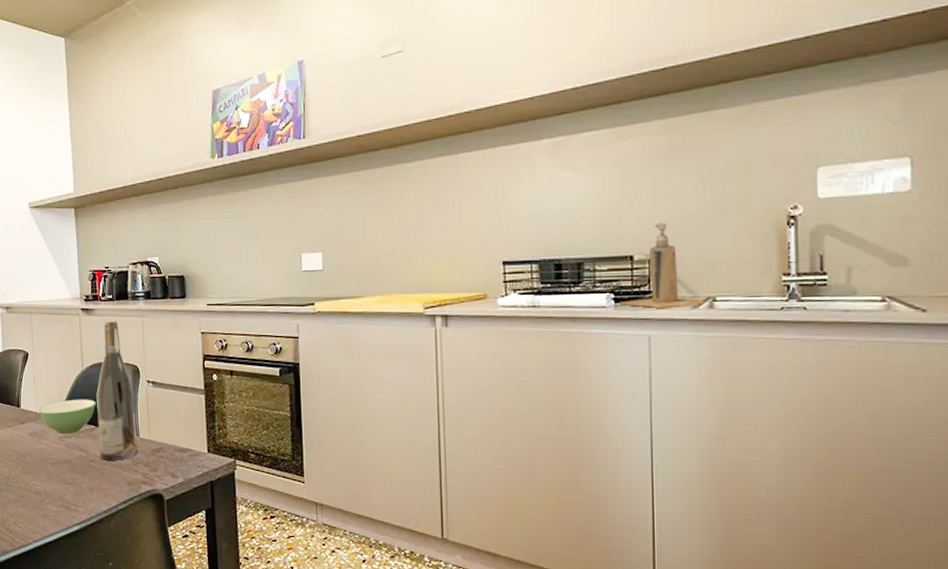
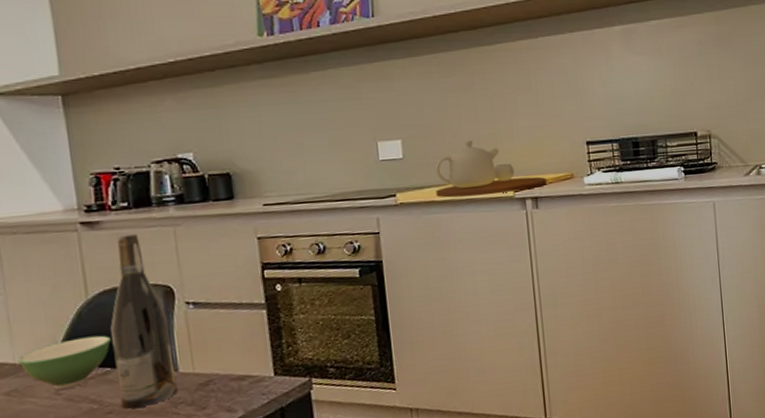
tea set: none [350,256,458,311] -> present [435,141,547,198]
soap dispenser: present [618,222,705,309] -> none [687,102,754,178]

